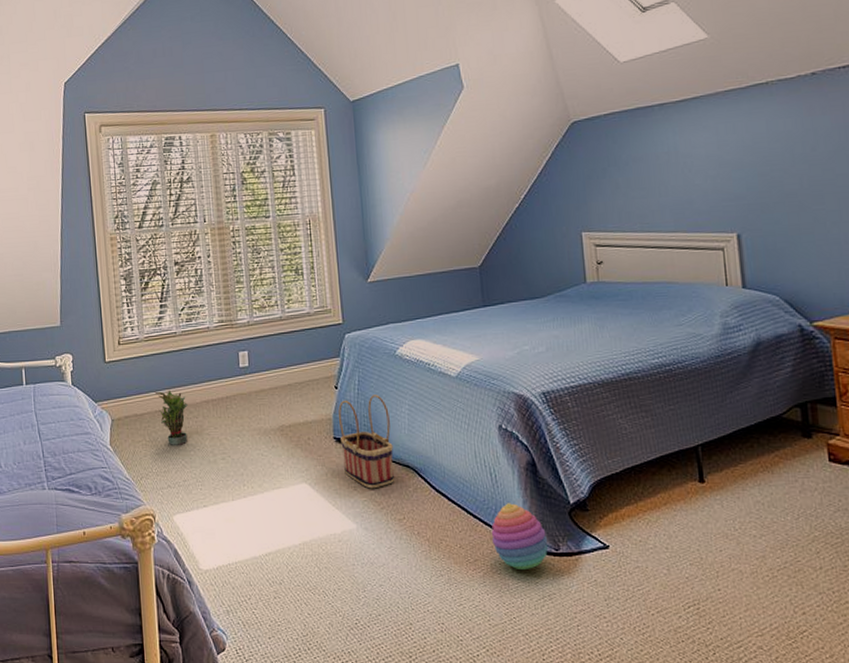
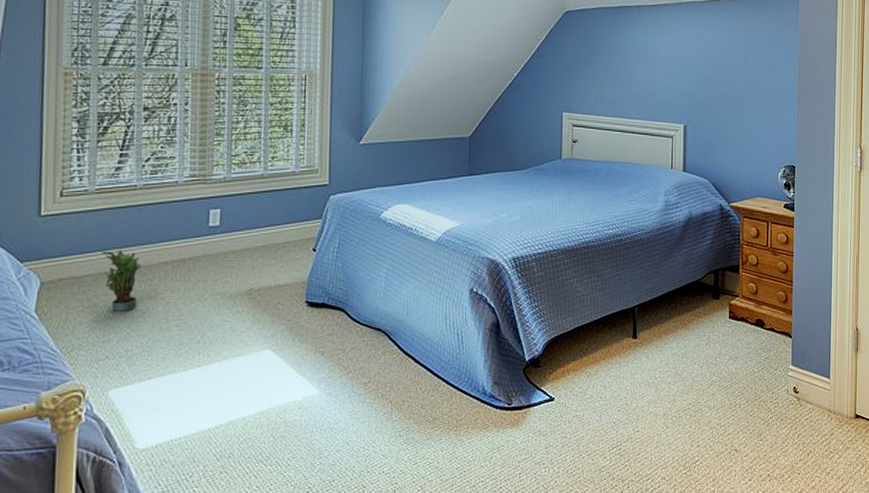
basket: present [338,395,394,489] -> none [313,258,367,353]
stacking toy: present [491,503,549,569] -> none [451,362,503,425]

